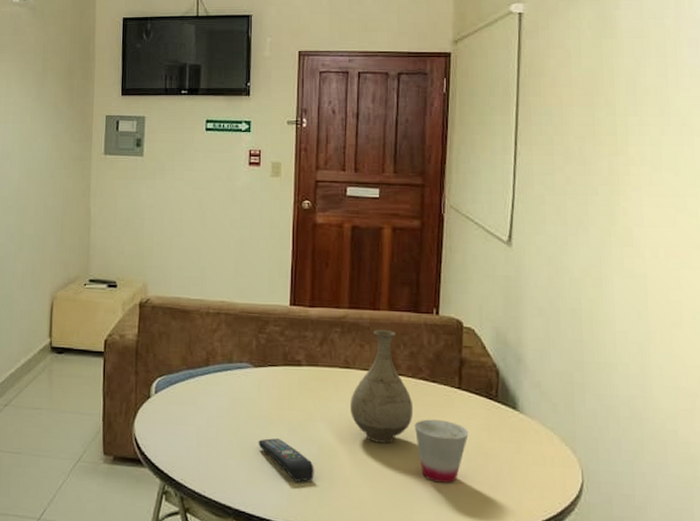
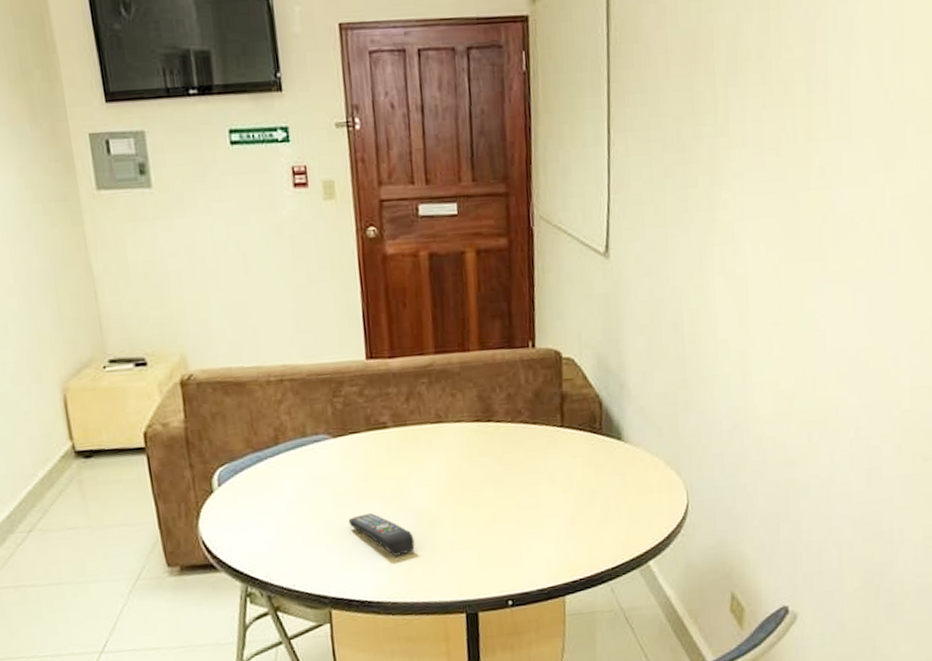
vase: present [351,330,414,443] -> none [446,372,516,499]
cup: present [414,419,469,483] -> none [517,463,574,530]

